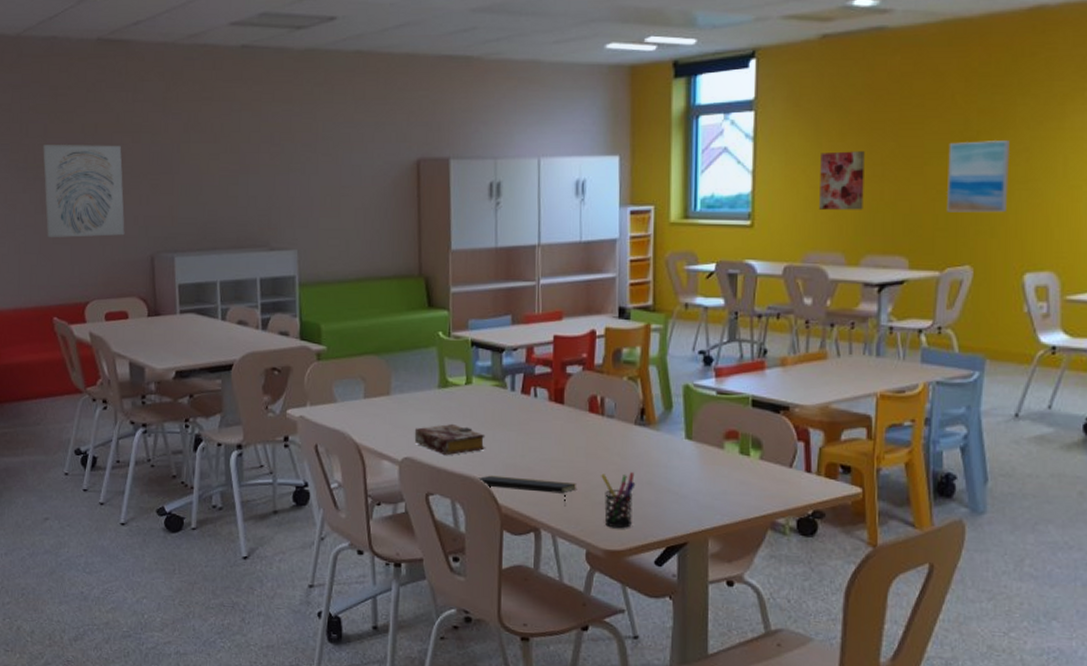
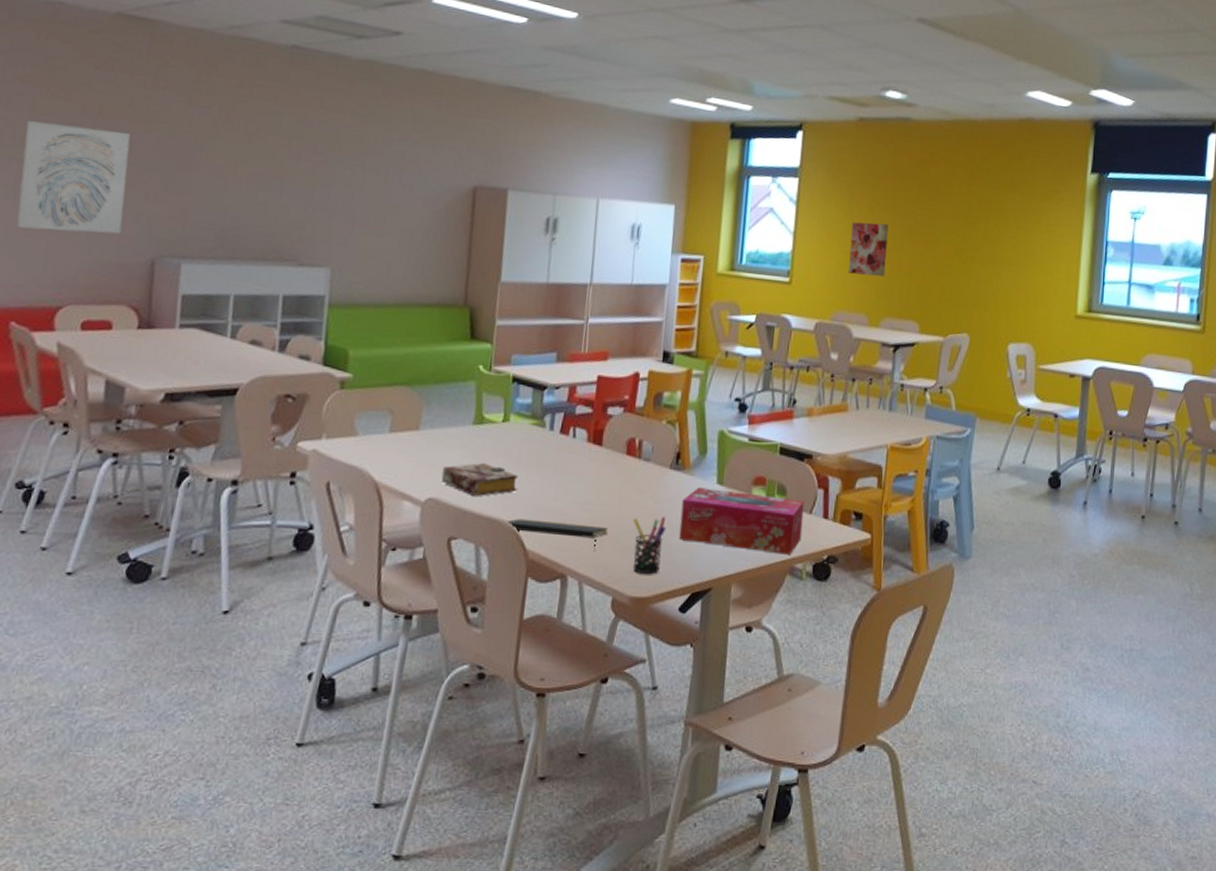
tissue box: none [649,443,783,510] -> present [678,487,805,555]
wall art: present [947,141,1010,213] -> none [951,225,1002,290]

